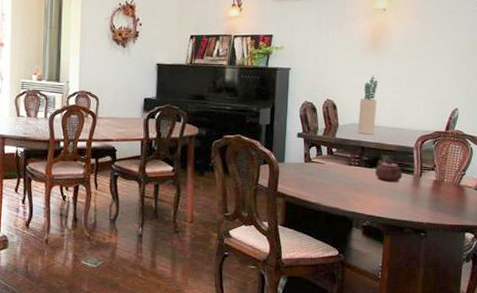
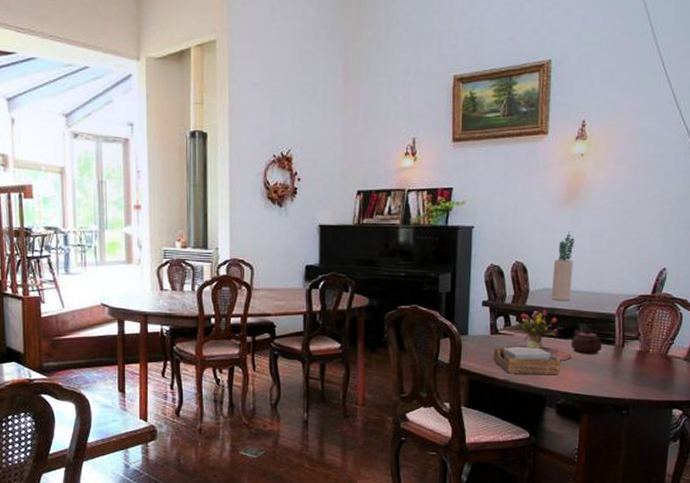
napkin holder: none [306,173,366,200] -> present [493,346,561,375]
flower arrangement: none [315,142,375,187] -> present [503,310,571,361]

